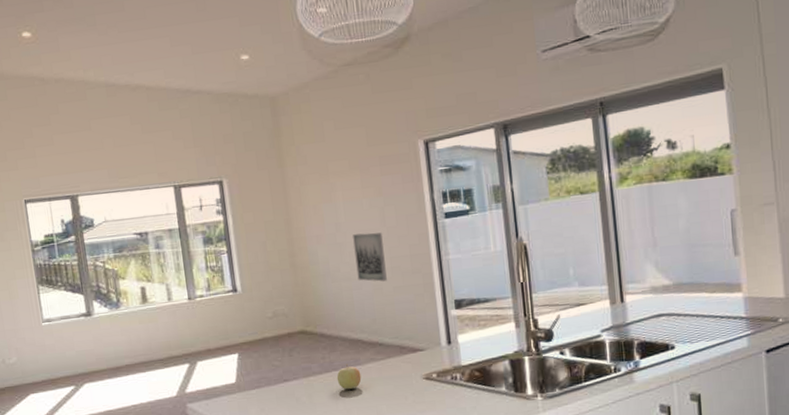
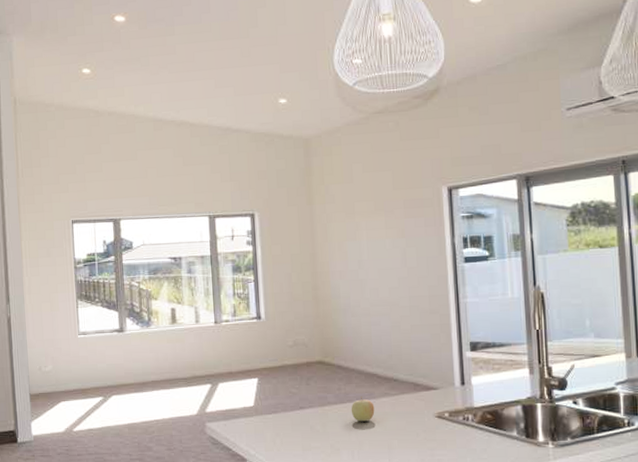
wall art: present [353,232,387,282] -> none [374,271,405,319]

